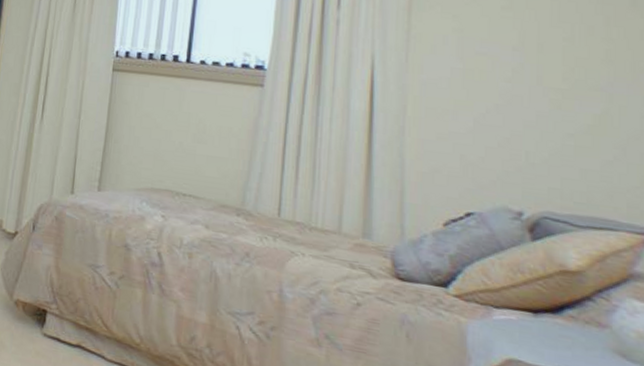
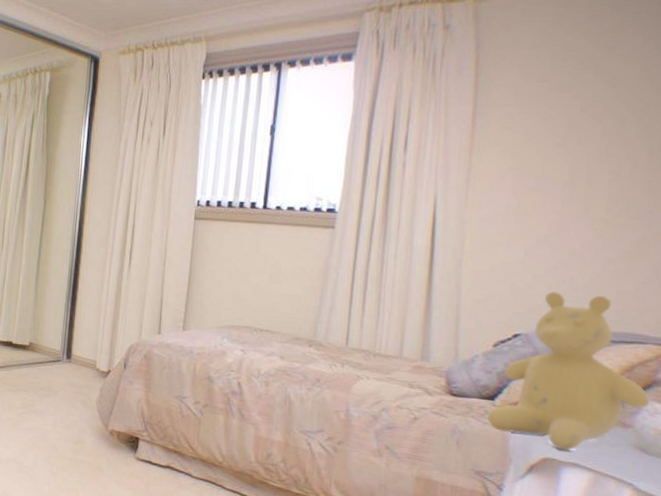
teddy bear: none [441,166,626,352] -> present [487,291,649,451]

